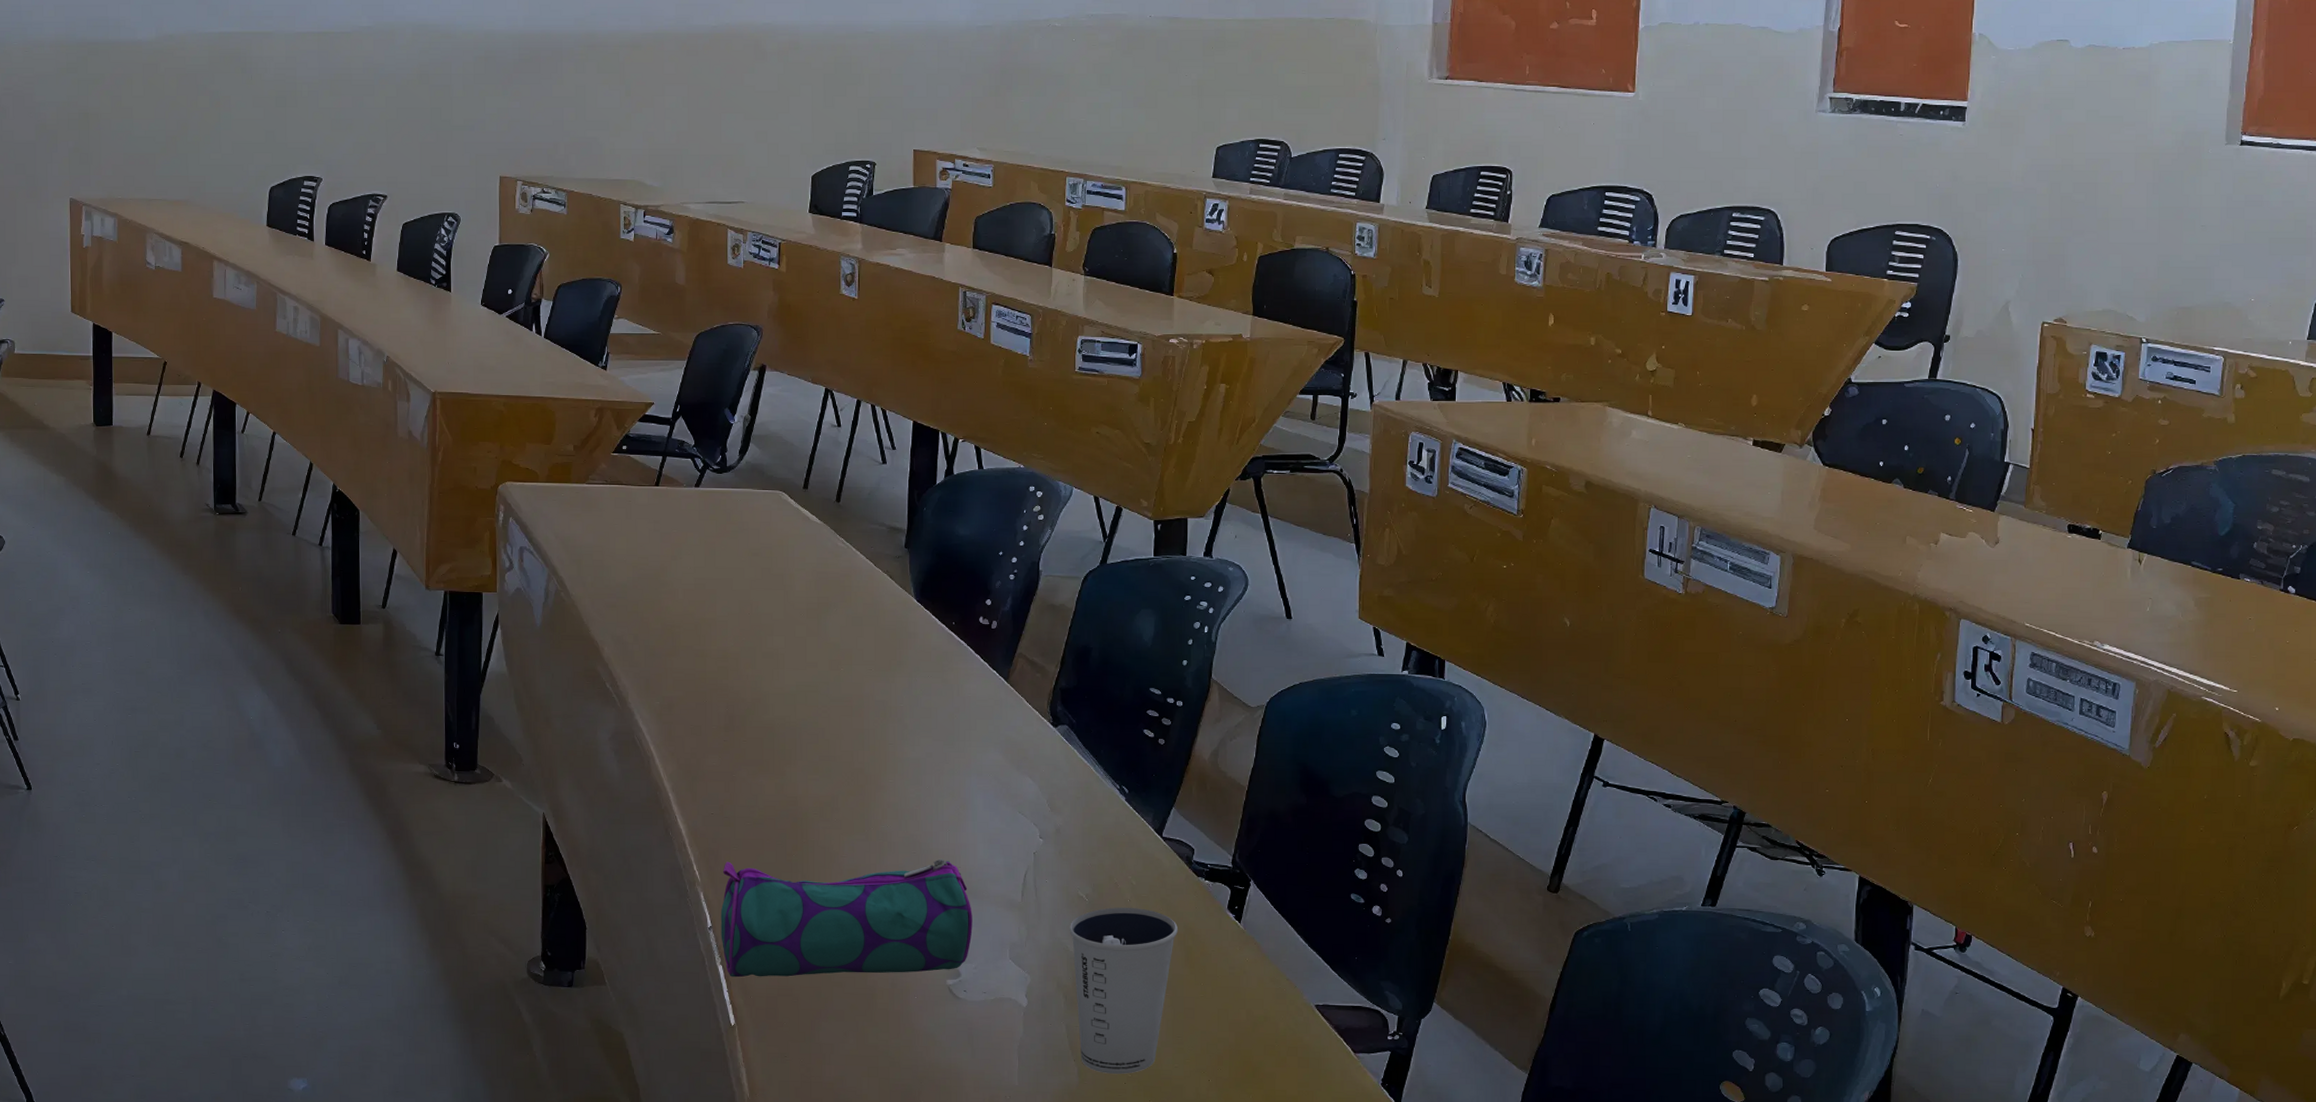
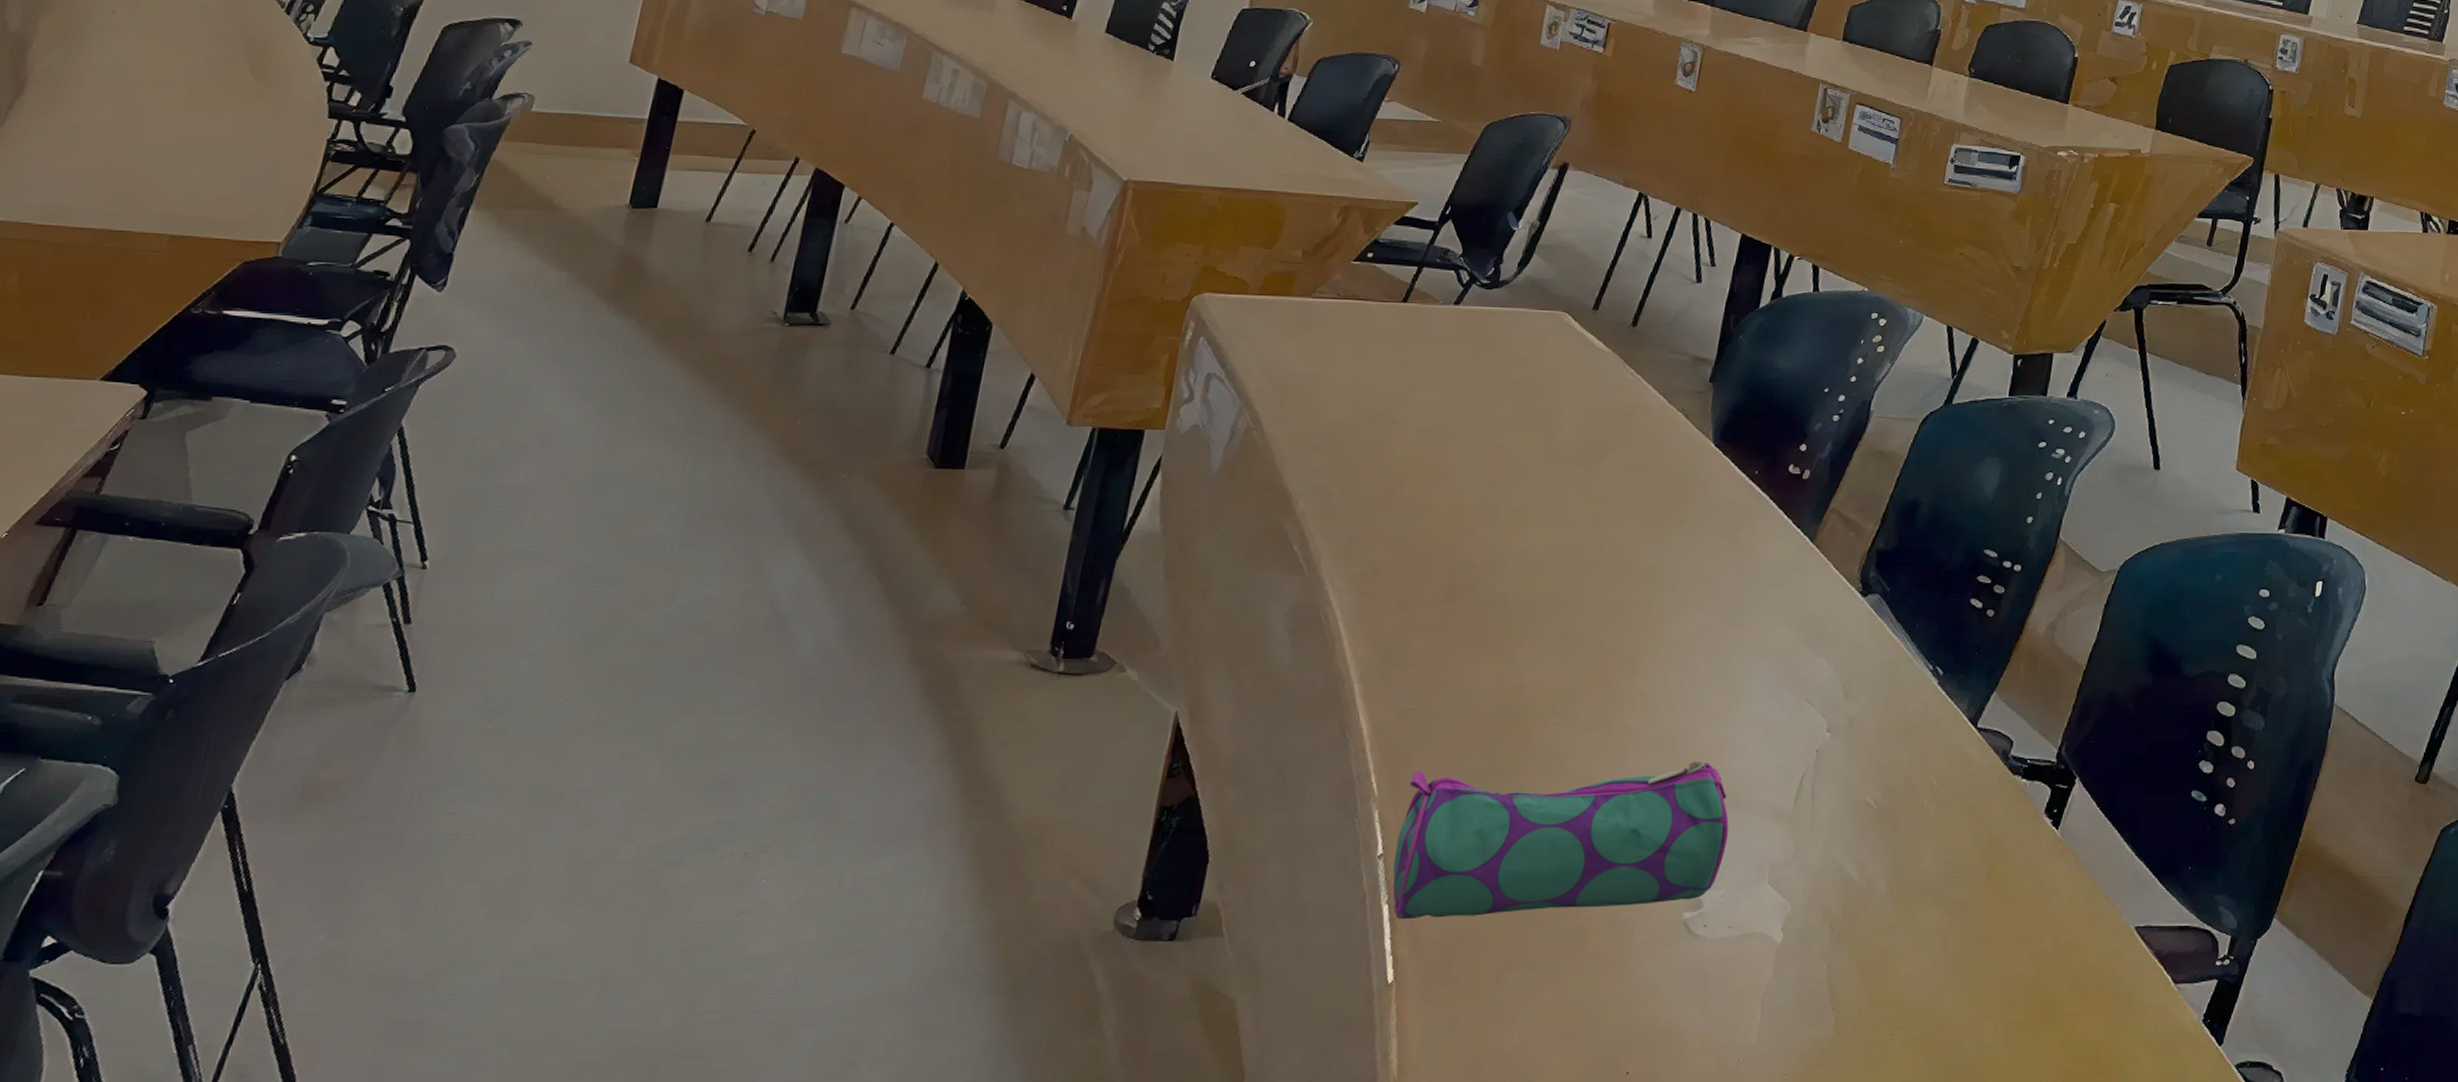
dixie cup: present [1070,907,1178,1074] -> none [1840,815,1982,1023]

